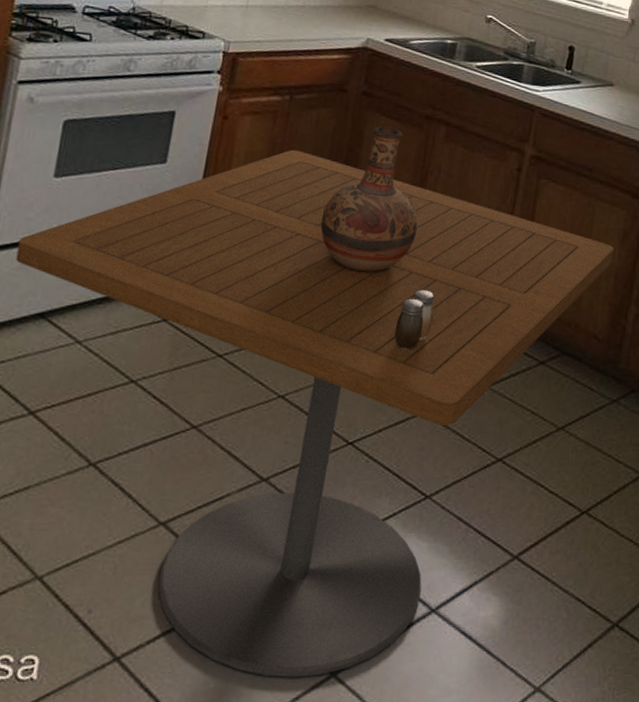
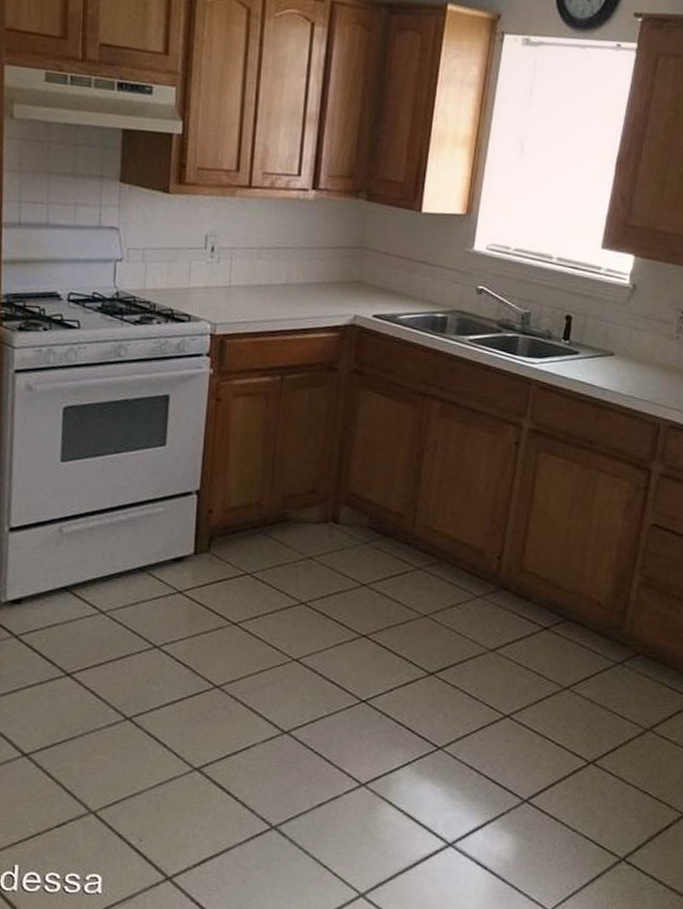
dining table: present [15,149,614,678] -> none [35,429,617,897]
vase: present [320,126,418,272] -> none [320,404,417,546]
salt and pepper shaker: present [394,289,435,351] -> none [399,561,437,618]

